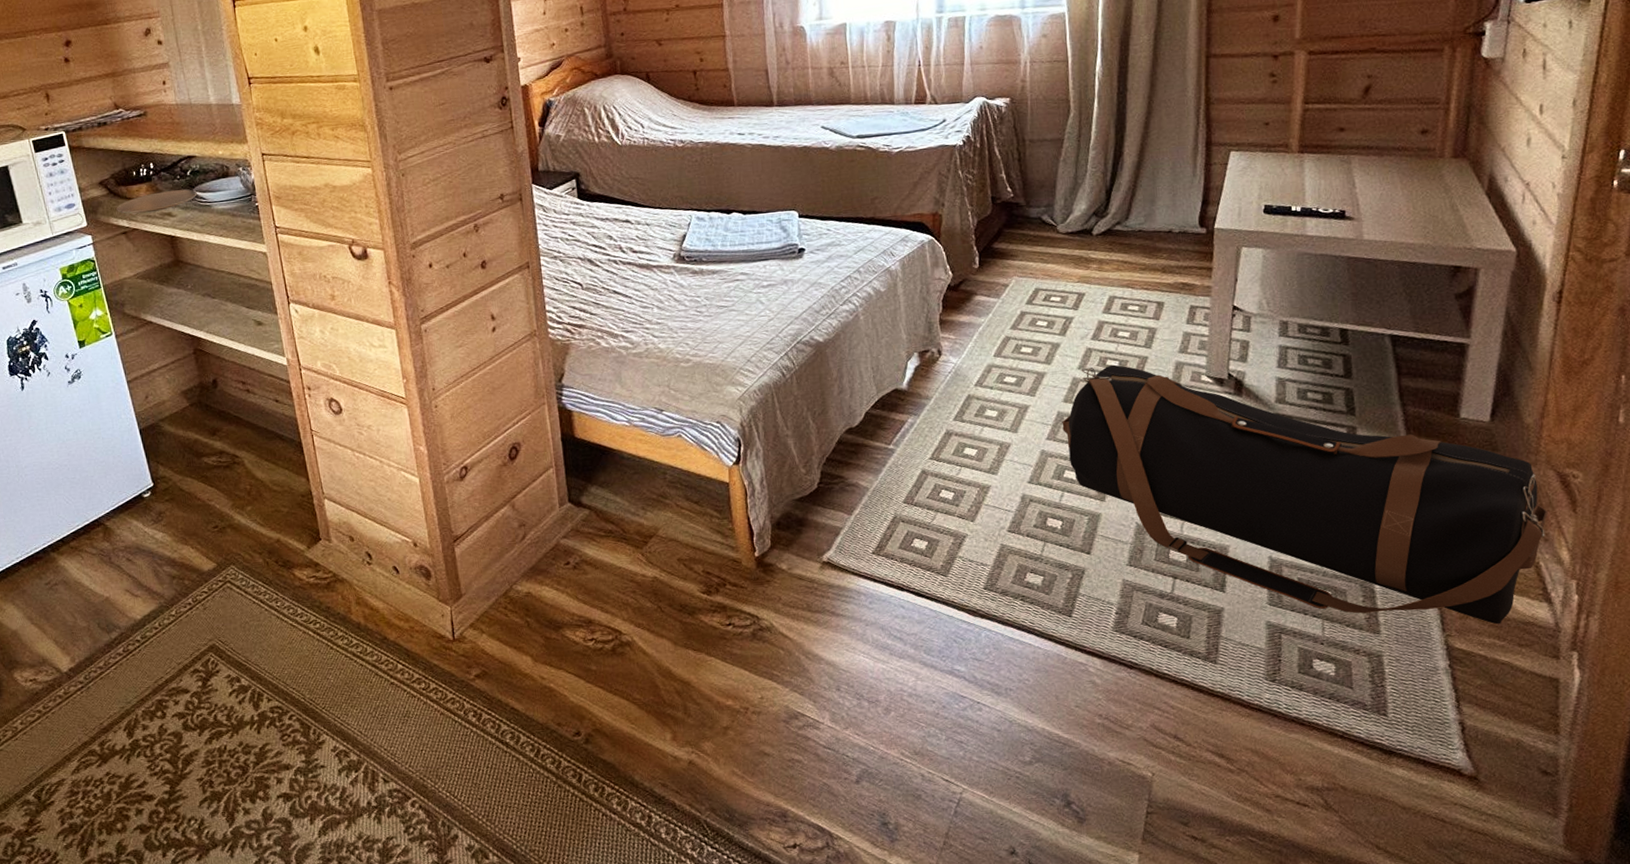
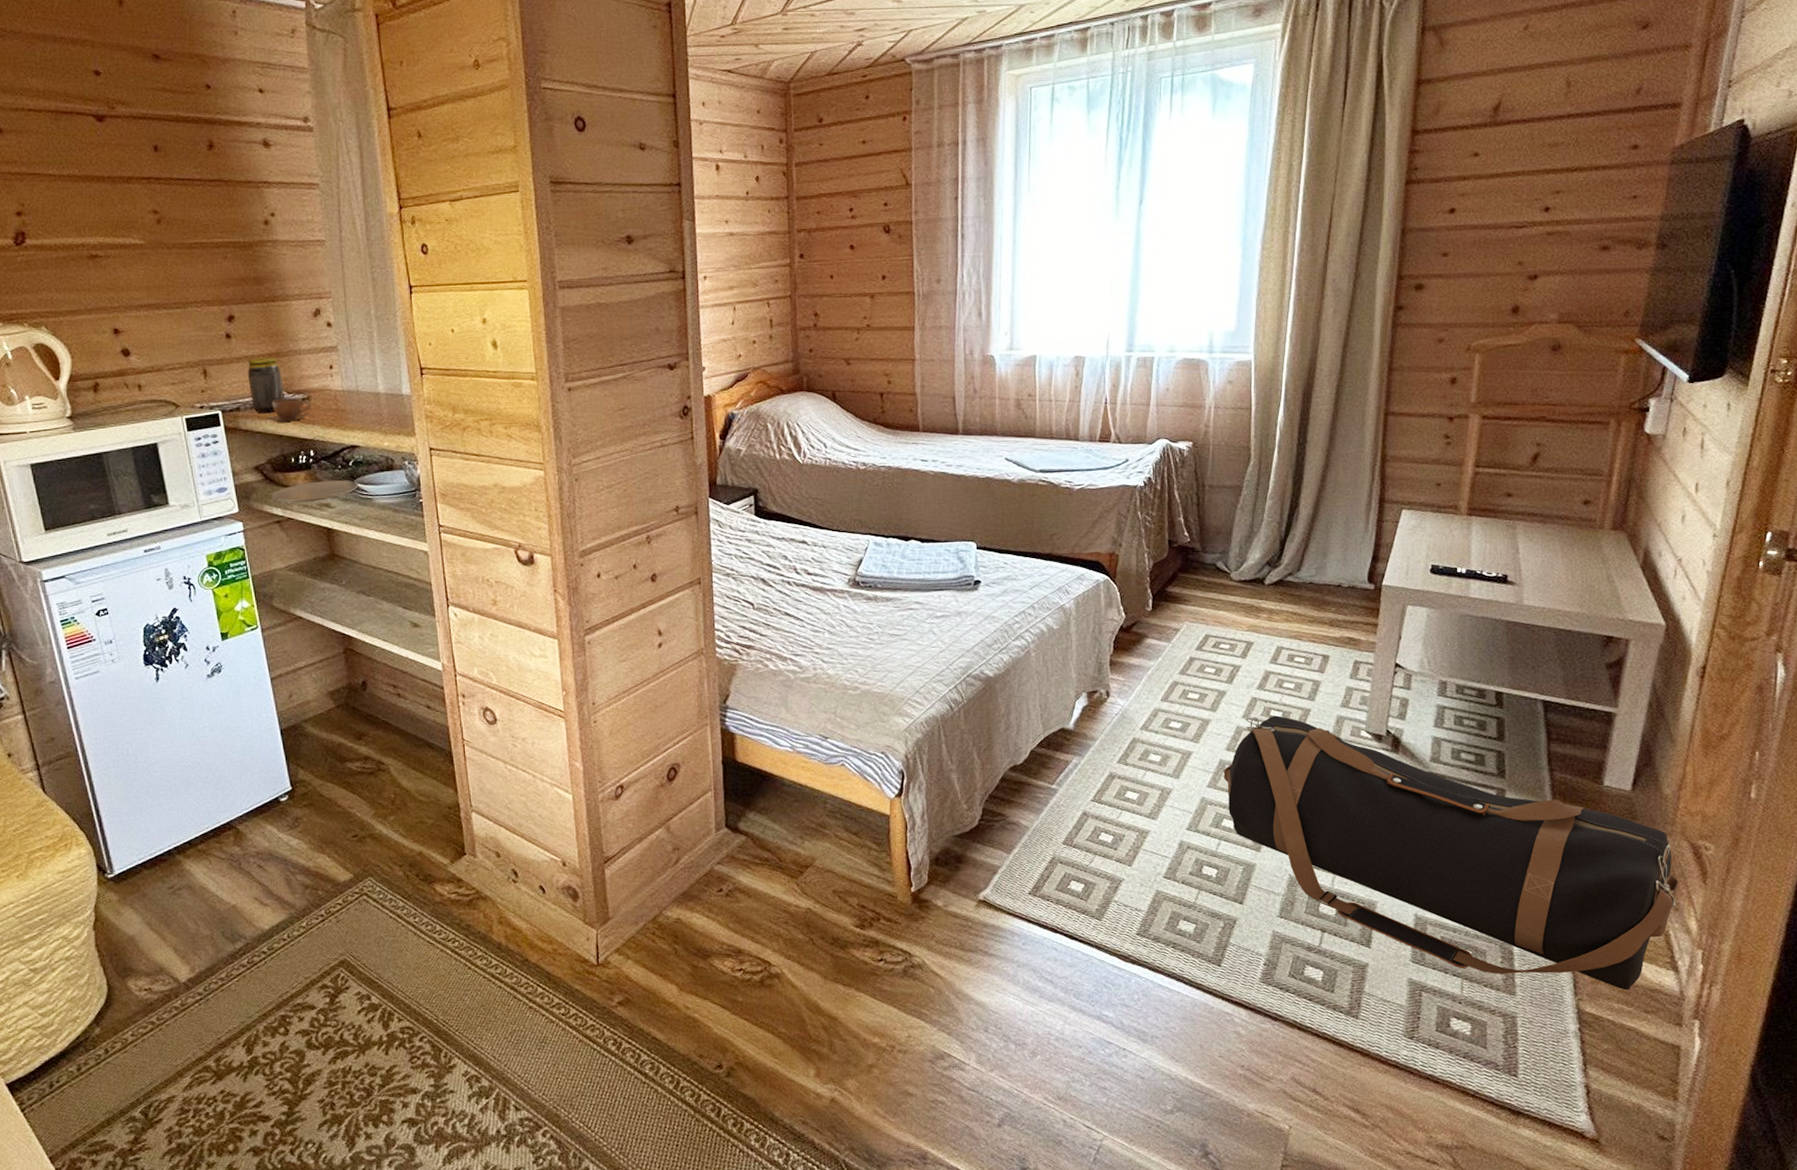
jar: none [86,77,124,131] -> present [247,357,286,413]
teacup: none [108,114,148,139] -> present [267,398,311,422]

